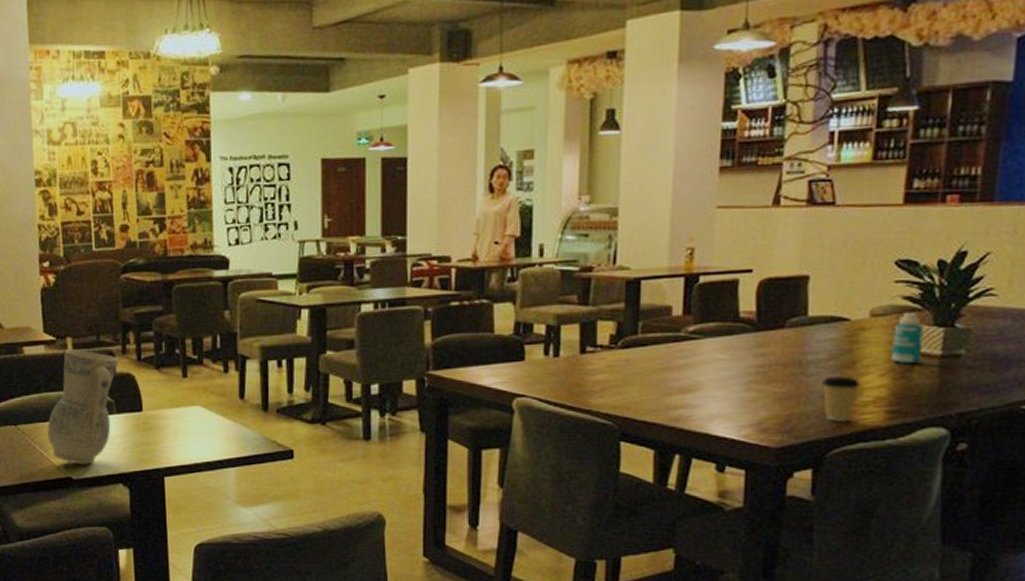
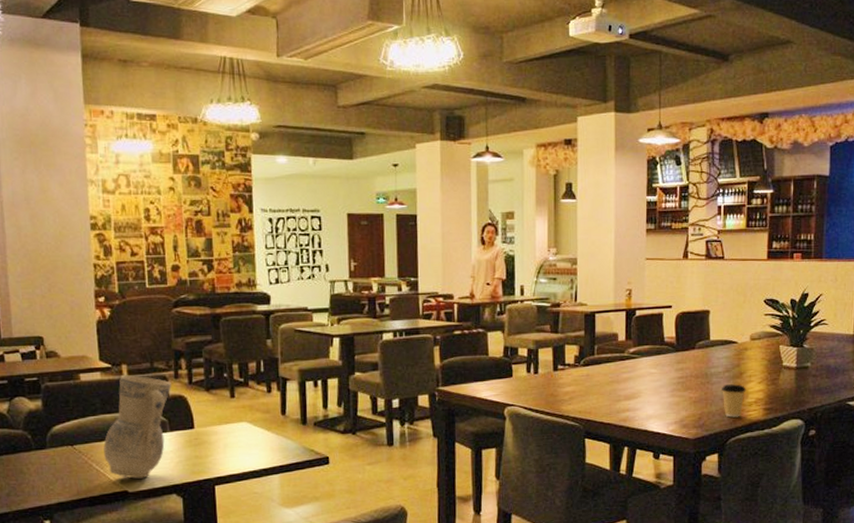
bottle: present [891,312,924,365] -> none [765,336,784,375]

